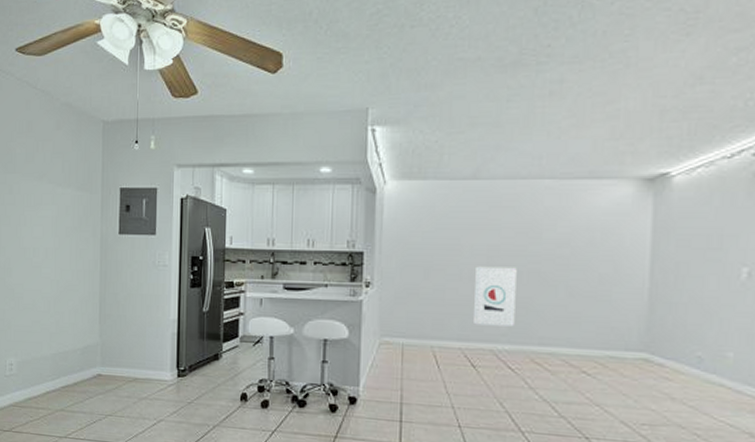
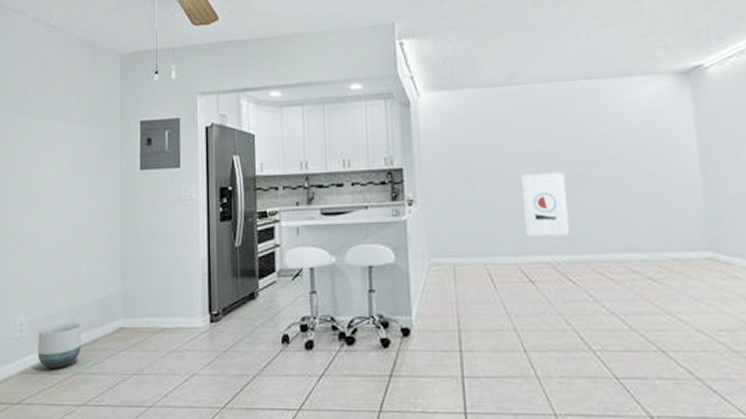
planter: none [25,366,63,405] -> present [37,323,81,368]

